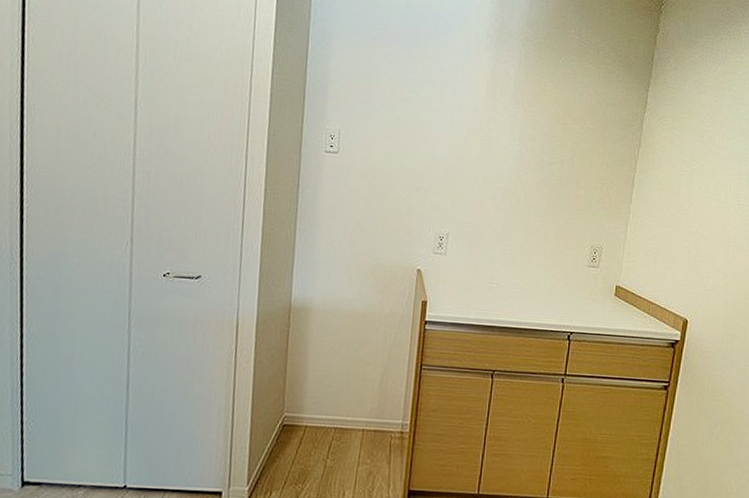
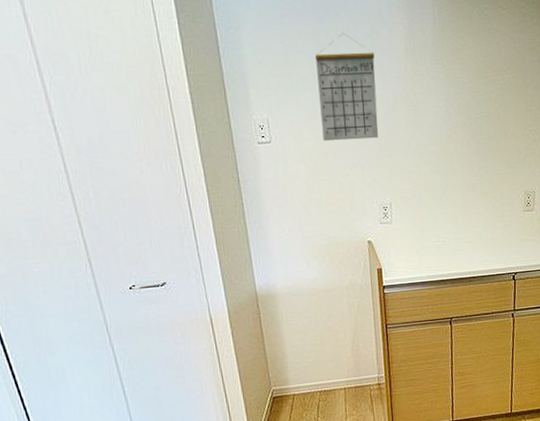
calendar: none [390,61,456,166] -> present [315,32,379,142]

